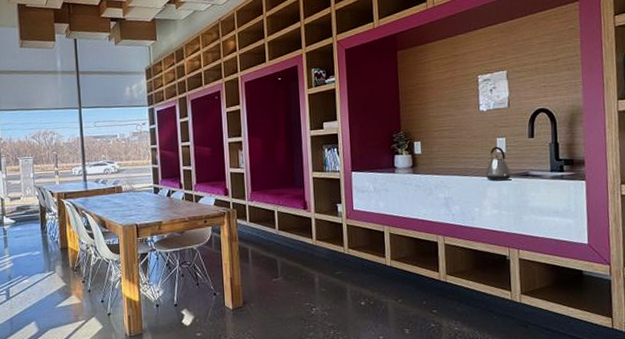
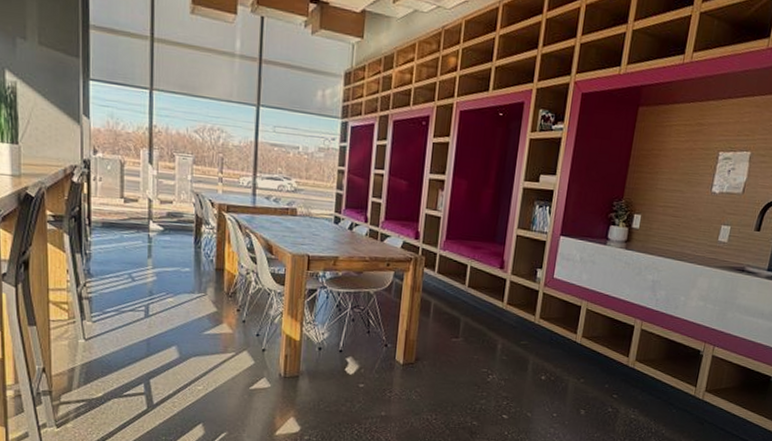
kettle: present [485,146,511,181] -> none [700,234,728,273]

